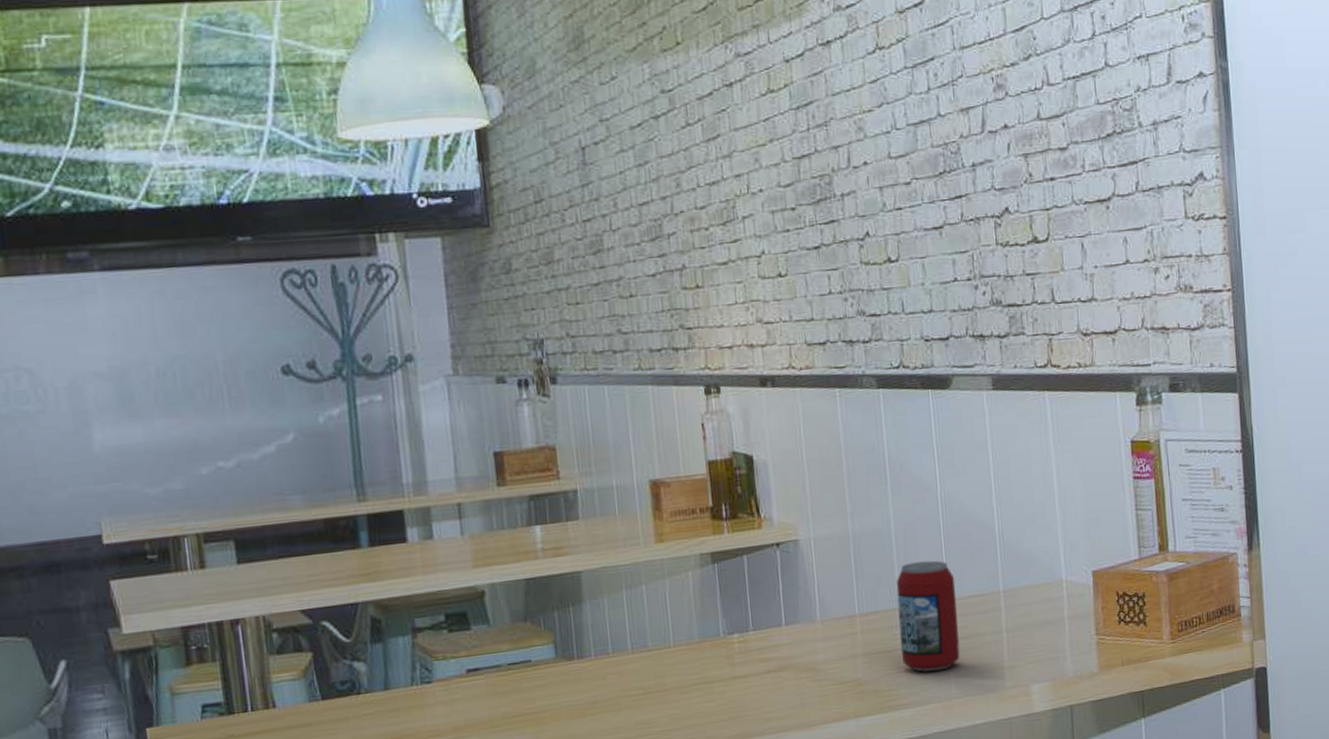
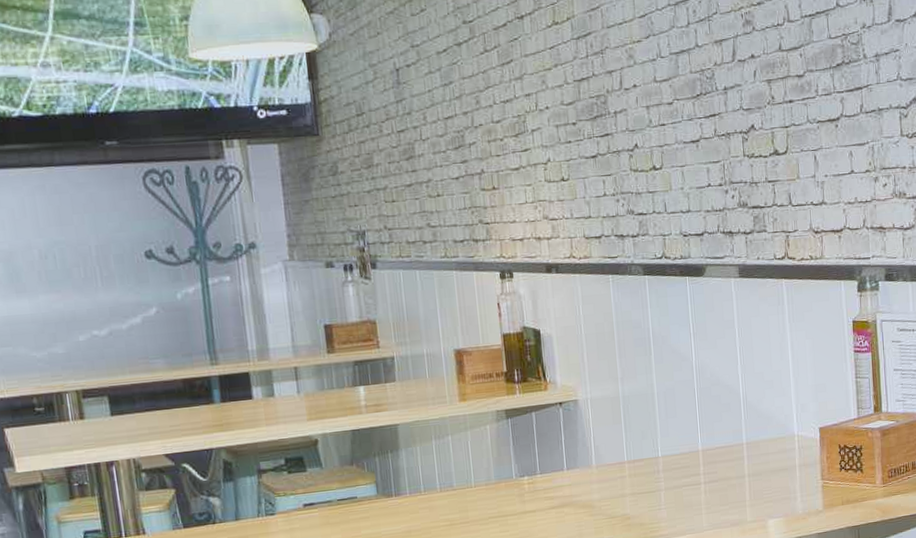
beverage can: present [896,560,960,672] -> none [658,418,710,509]

